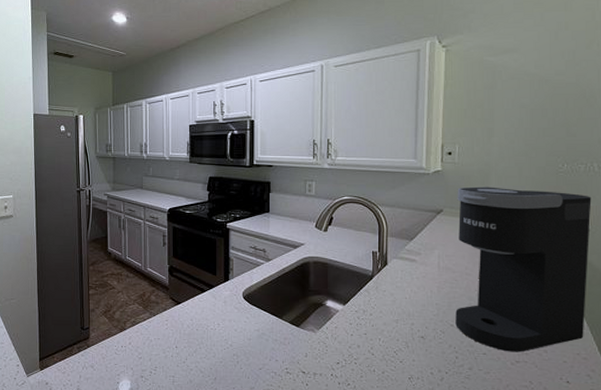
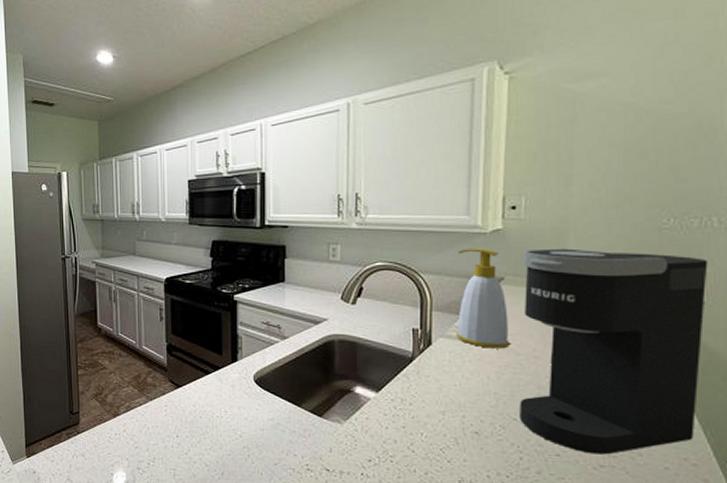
soap bottle: none [407,186,448,268] -> present [456,249,510,349]

